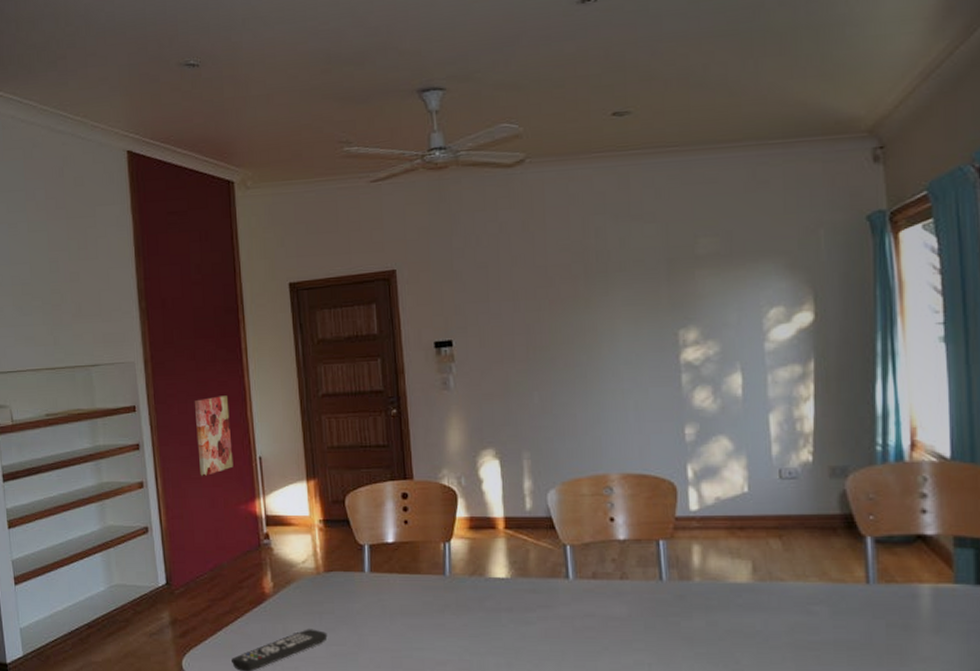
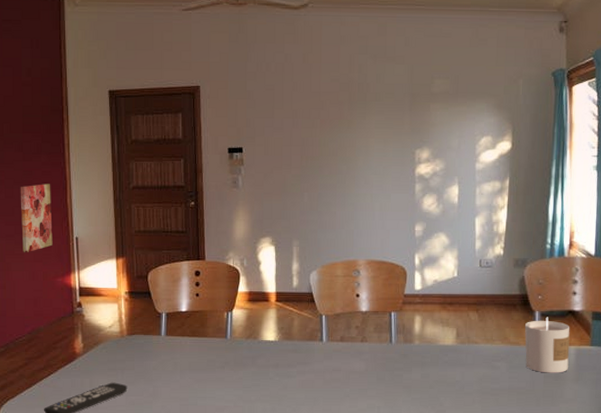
candle: none [851,544,922,621] -> present [524,317,570,373]

